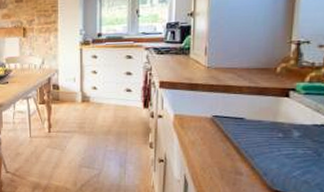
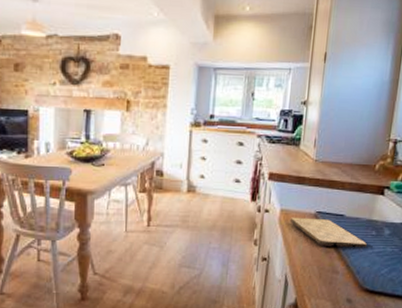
cutting board: none [184,122,273,150] -> present [289,217,367,248]

